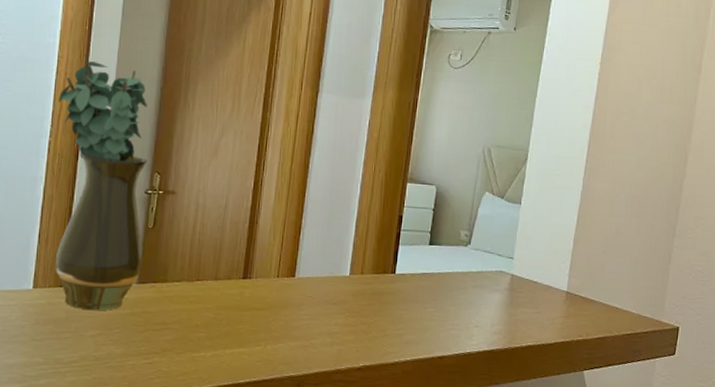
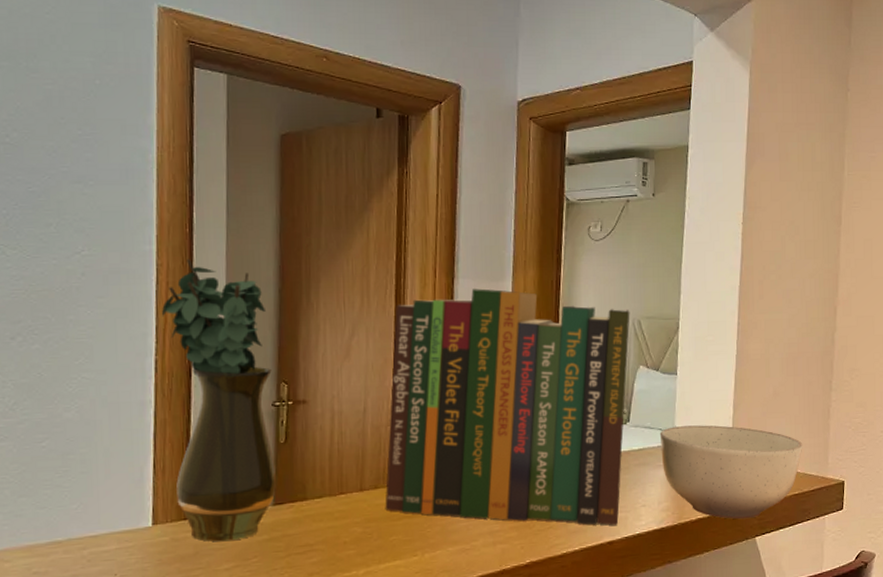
books: none [235,103,481,341] -> present [385,288,630,525]
bowl: none [498,254,640,352] -> present [659,425,803,520]

